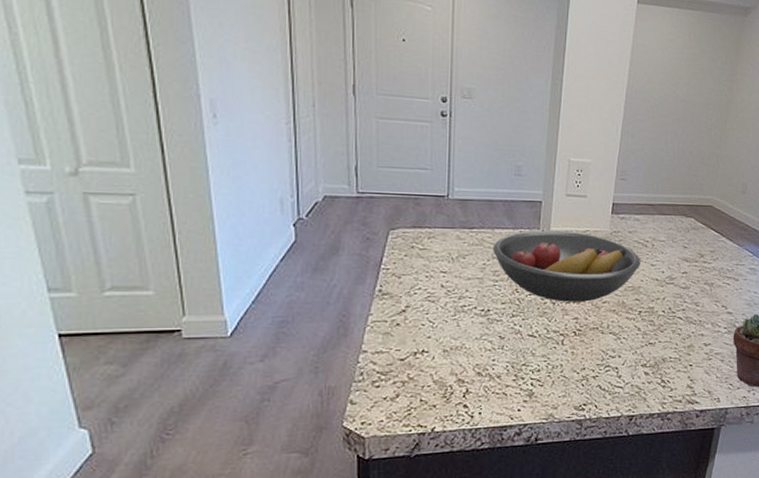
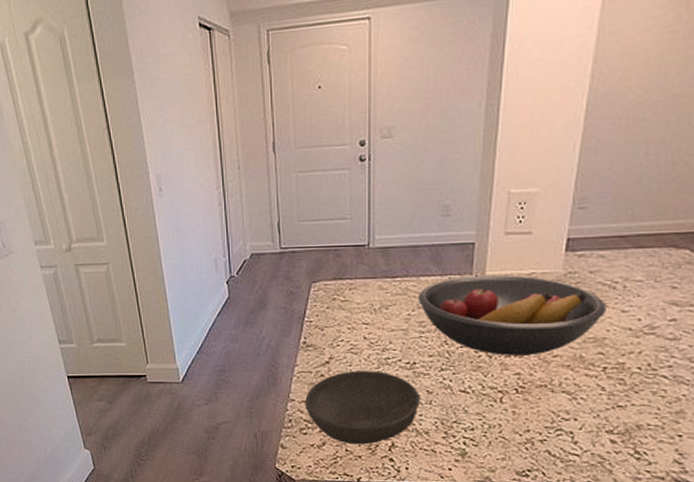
soup bowl: none [379,318,493,394] -> present [305,371,420,445]

